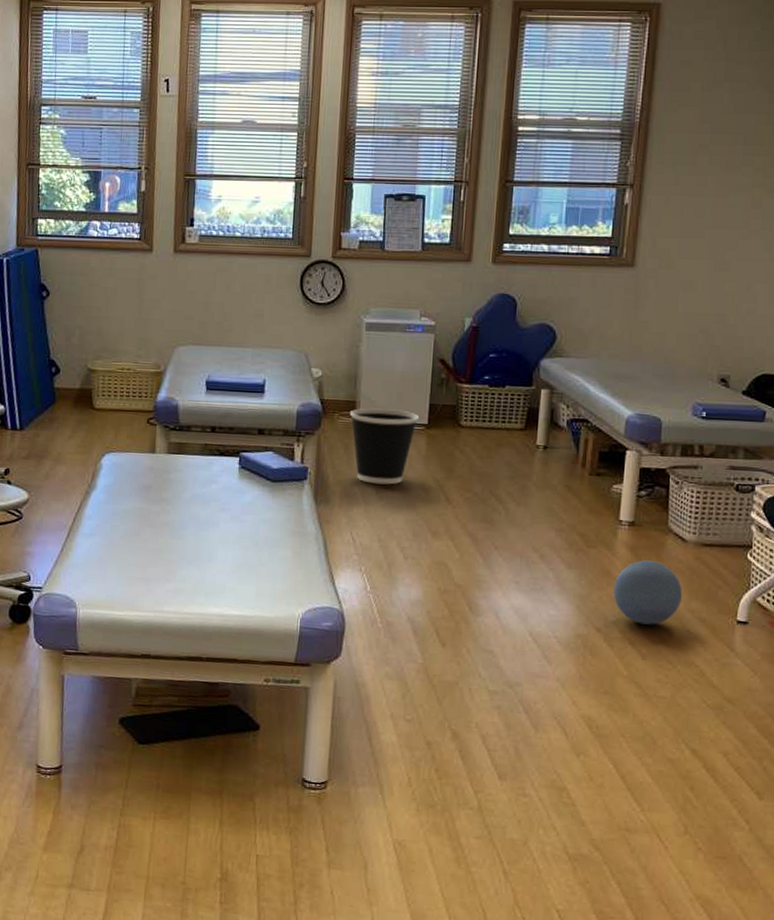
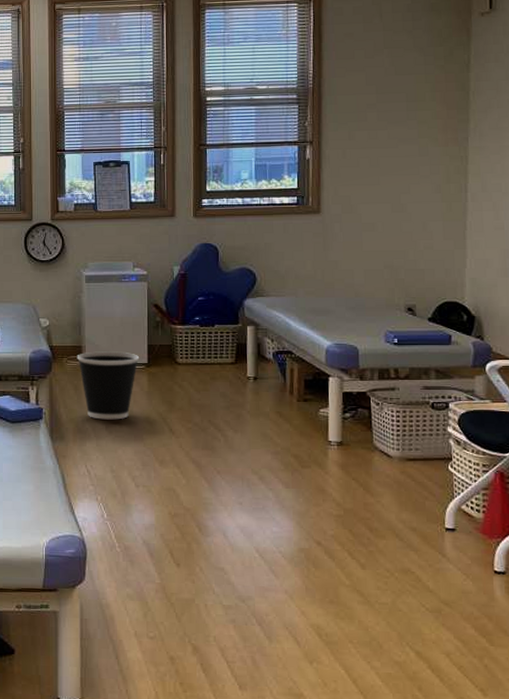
ball: present [613,560,683,625] -> none [329,477,393,536]

